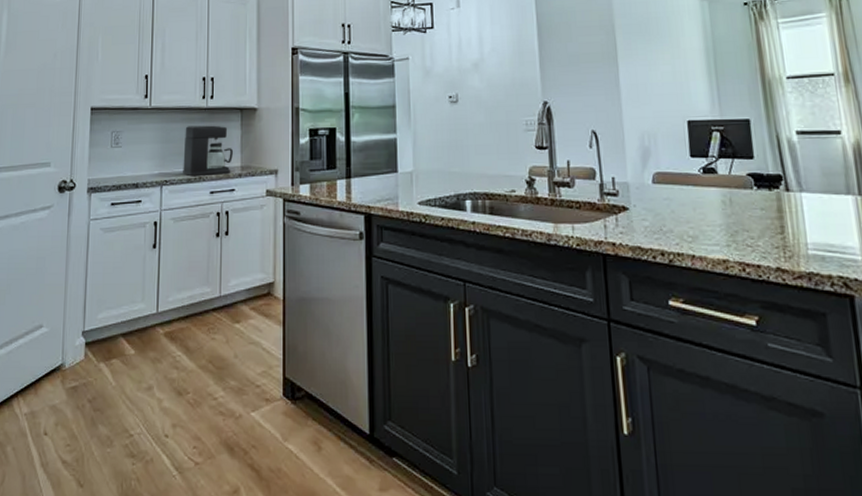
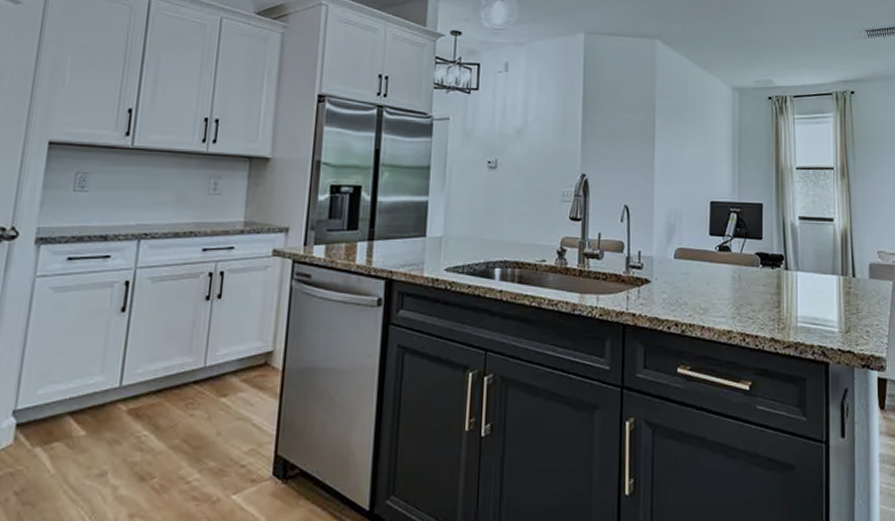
coffee maker: present [183,125,233,177] -> none [169,172,236,231]

